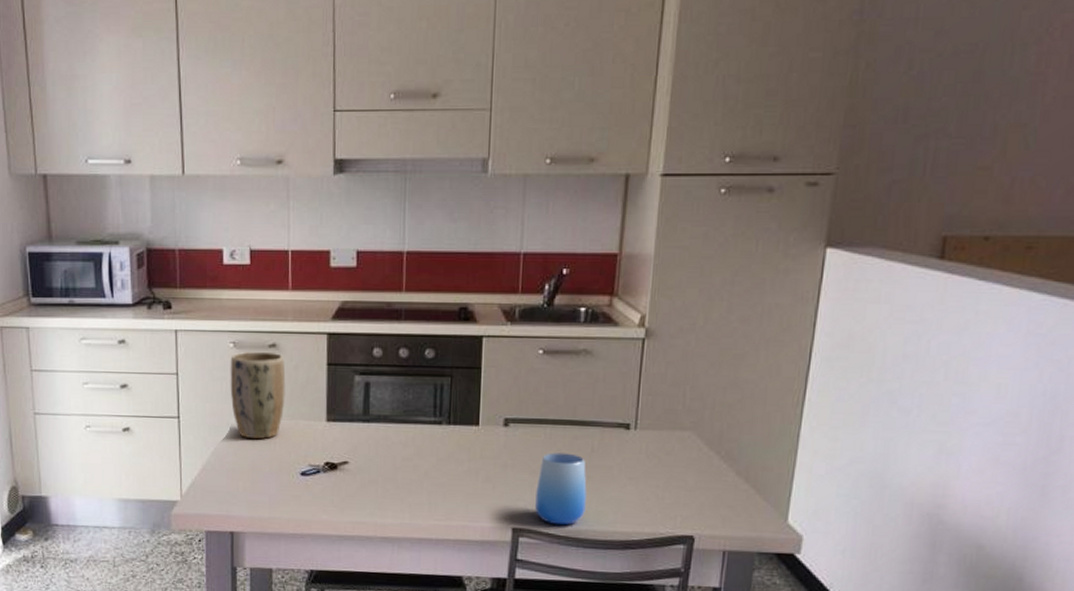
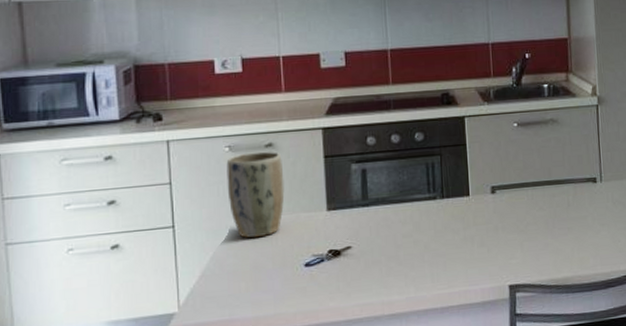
cup: present [534,452,587,526] -> none [525,210,570,276]

